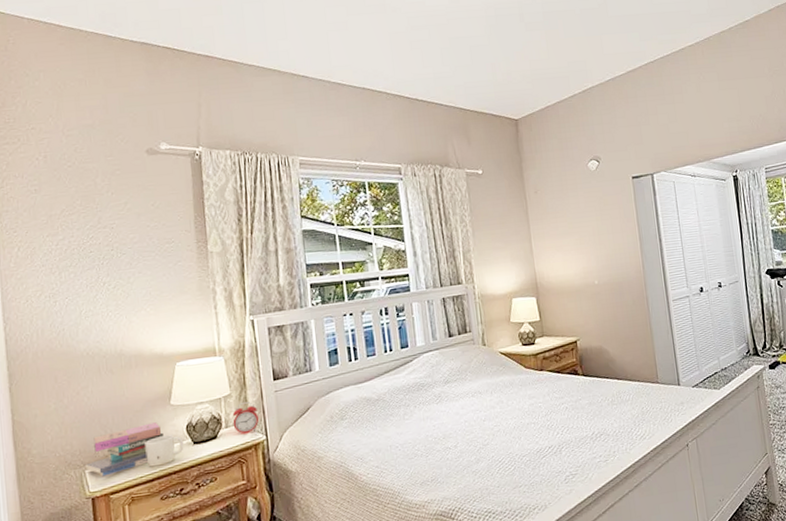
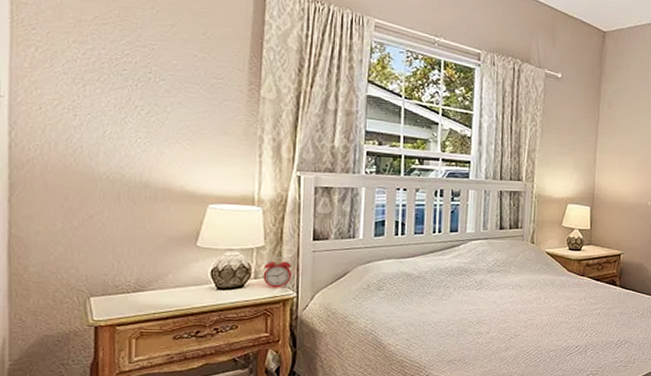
books: present [84,422,164,477] -> none [90,261,185,307]
mug: present [145,435,184,467] -> none [162,276,206,305]

